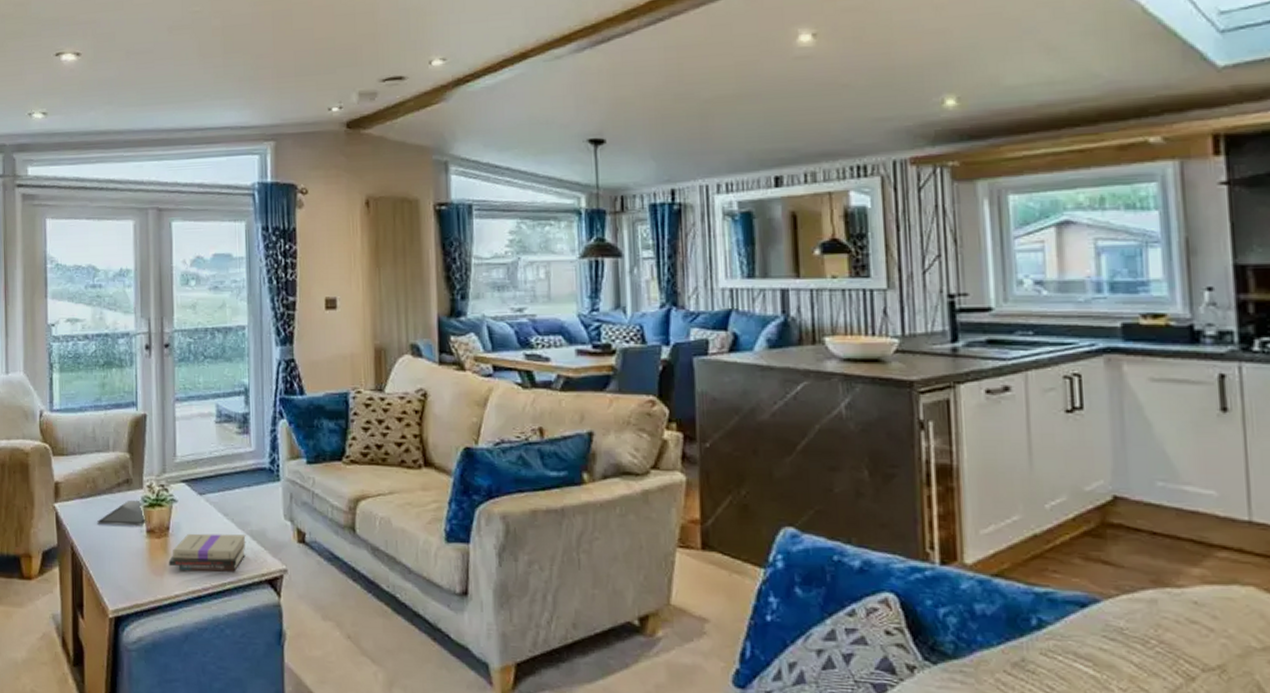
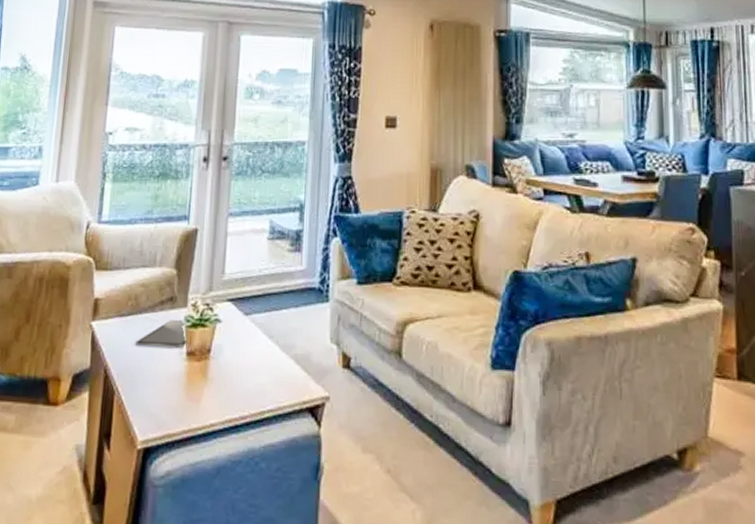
books: present [168,533,246,572] -> none [206,356,290,399]

